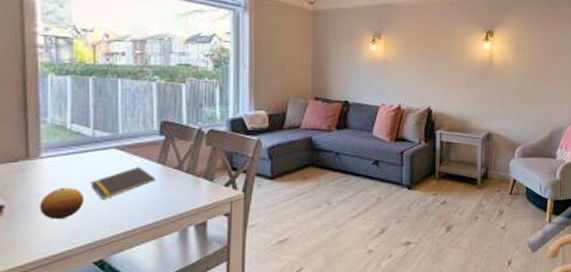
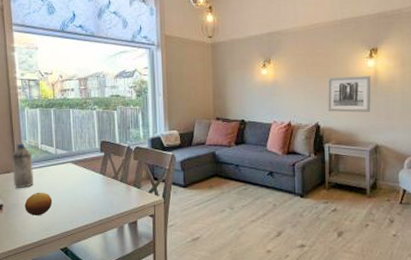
water bottle: none [22,121,56,182] -> present [12,143,34,188]
notepad: present [90,166,156,199] -> none [56,176,100,201]
wall art: none [440,58,486,98] -> present [327,76,371,113]

